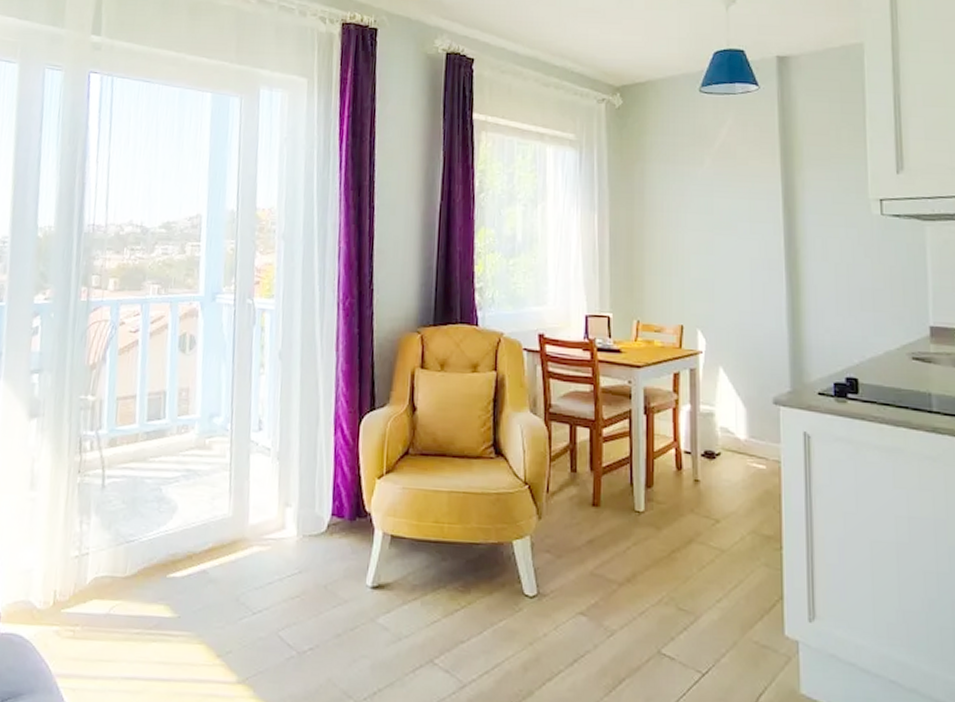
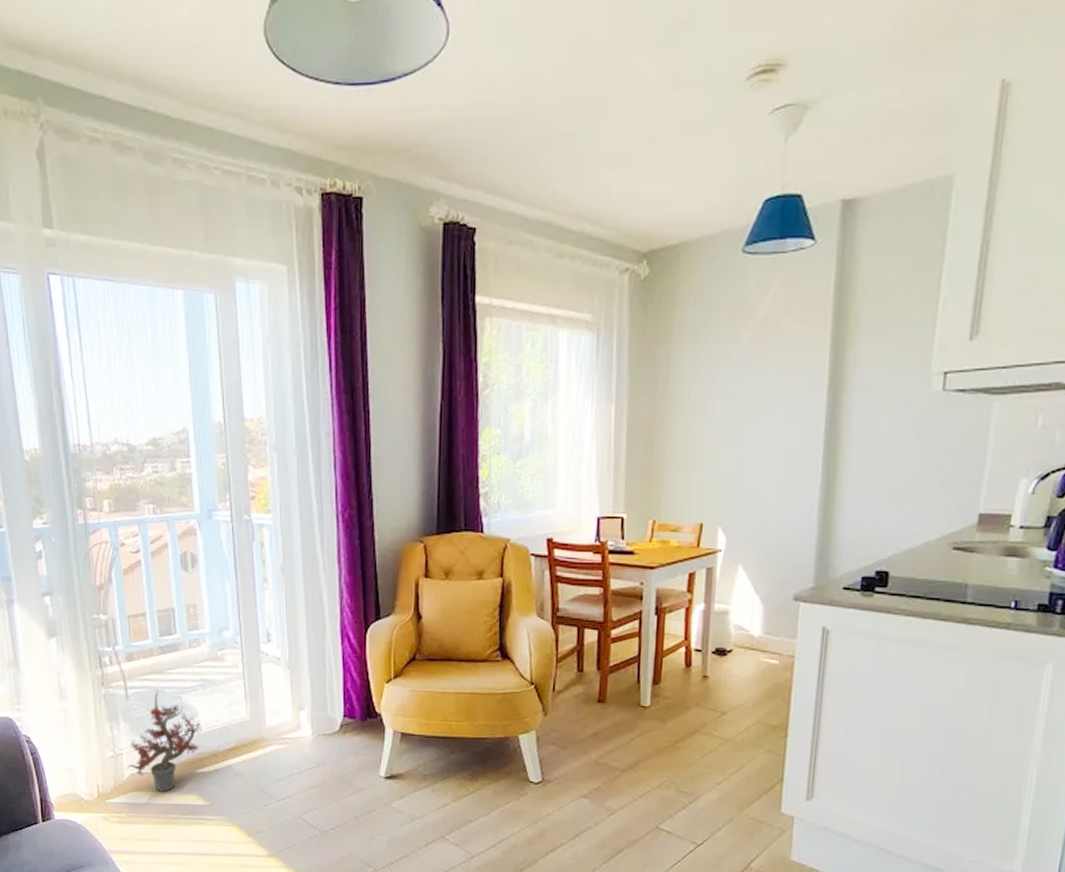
potted plant: none [91,480,181,601] -> present [127,690,203,792]

